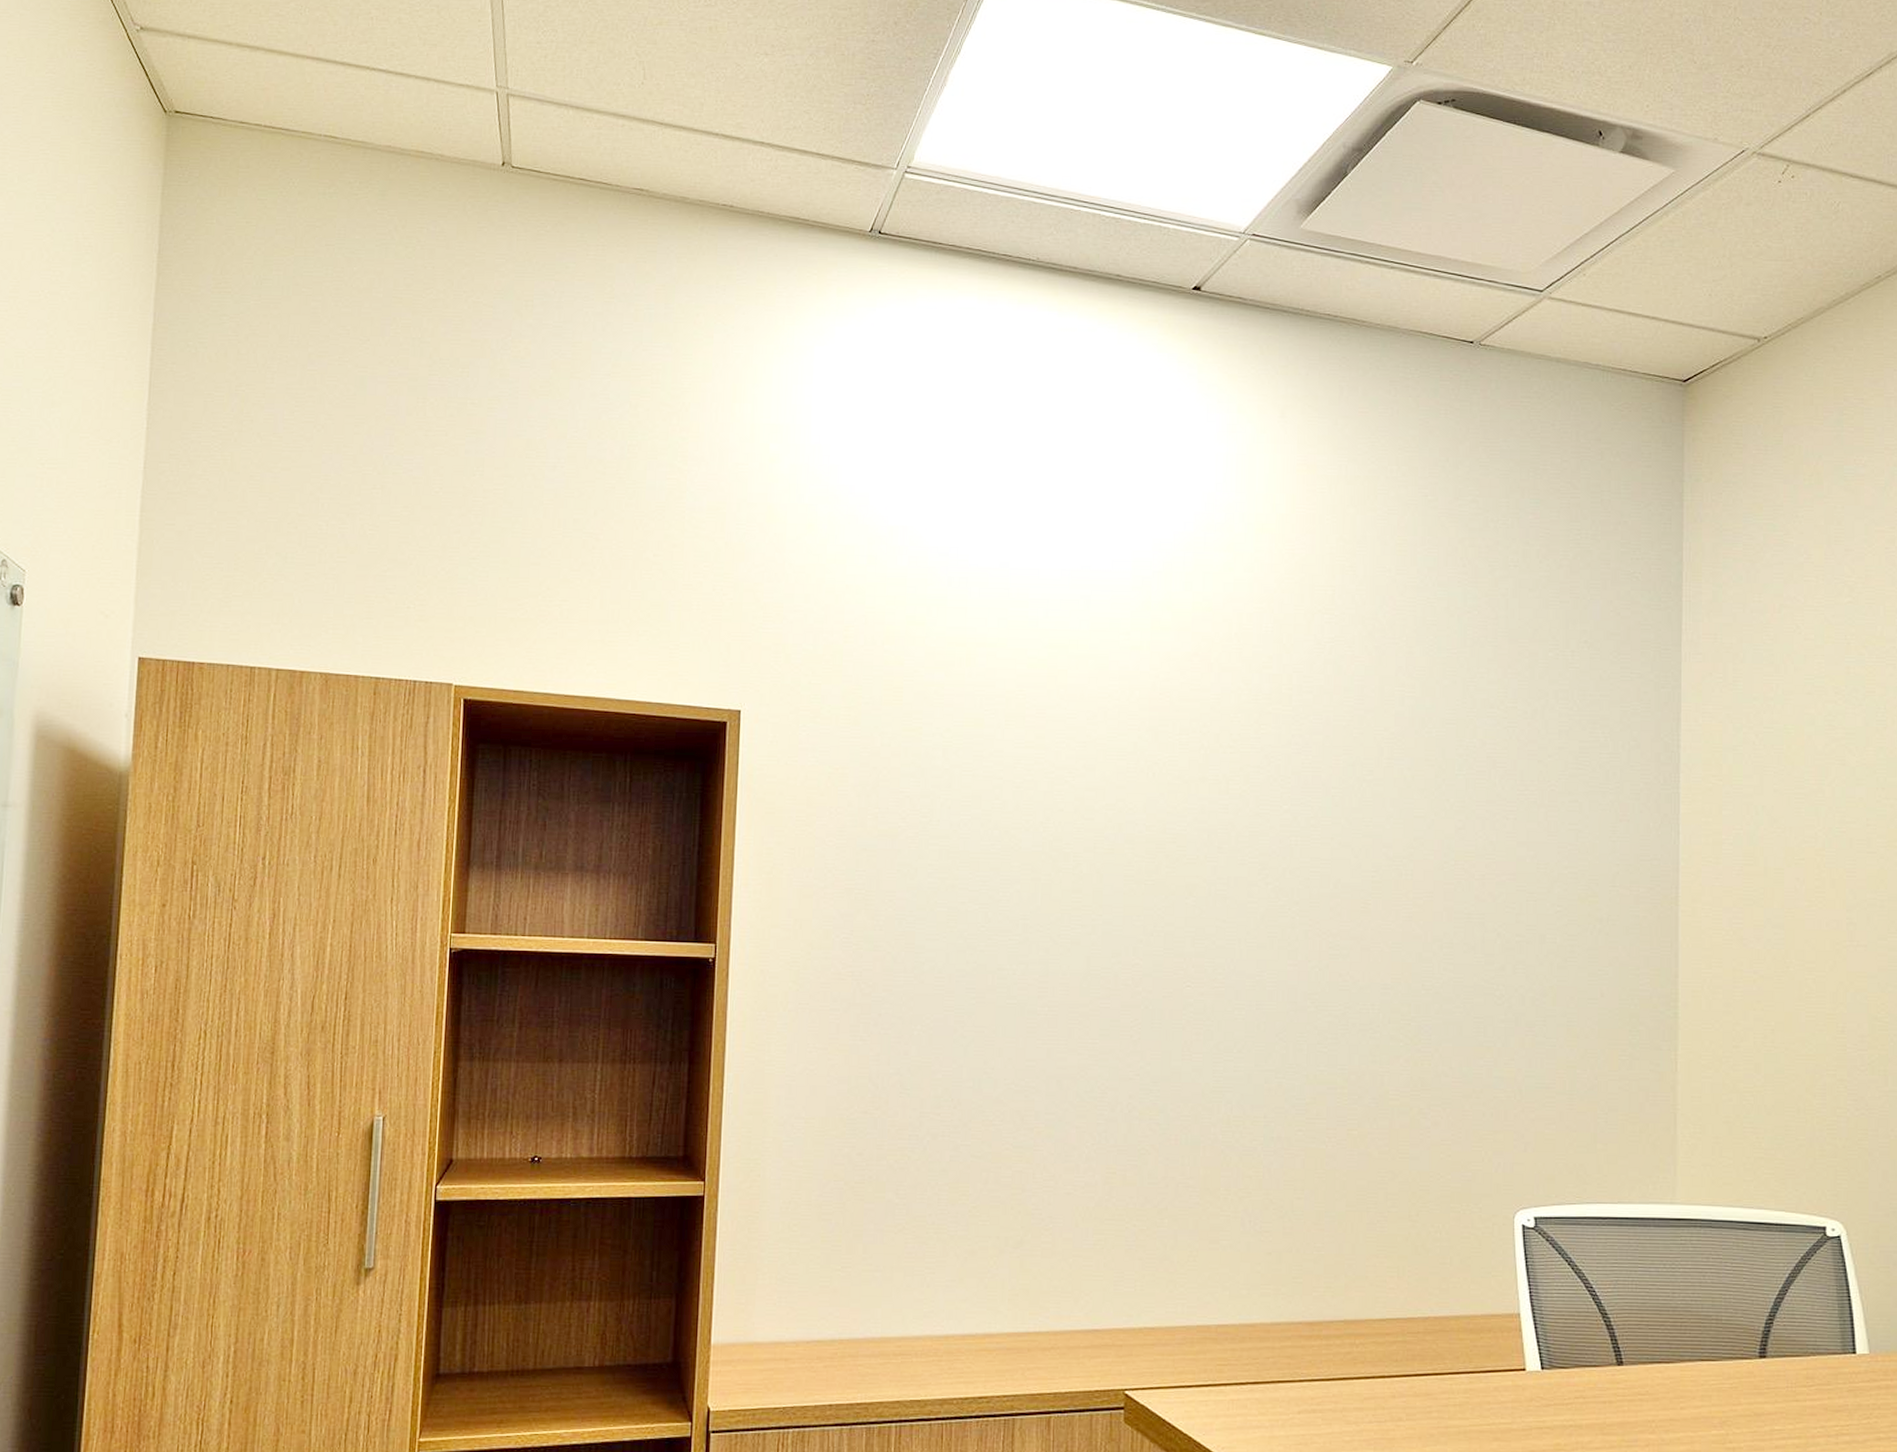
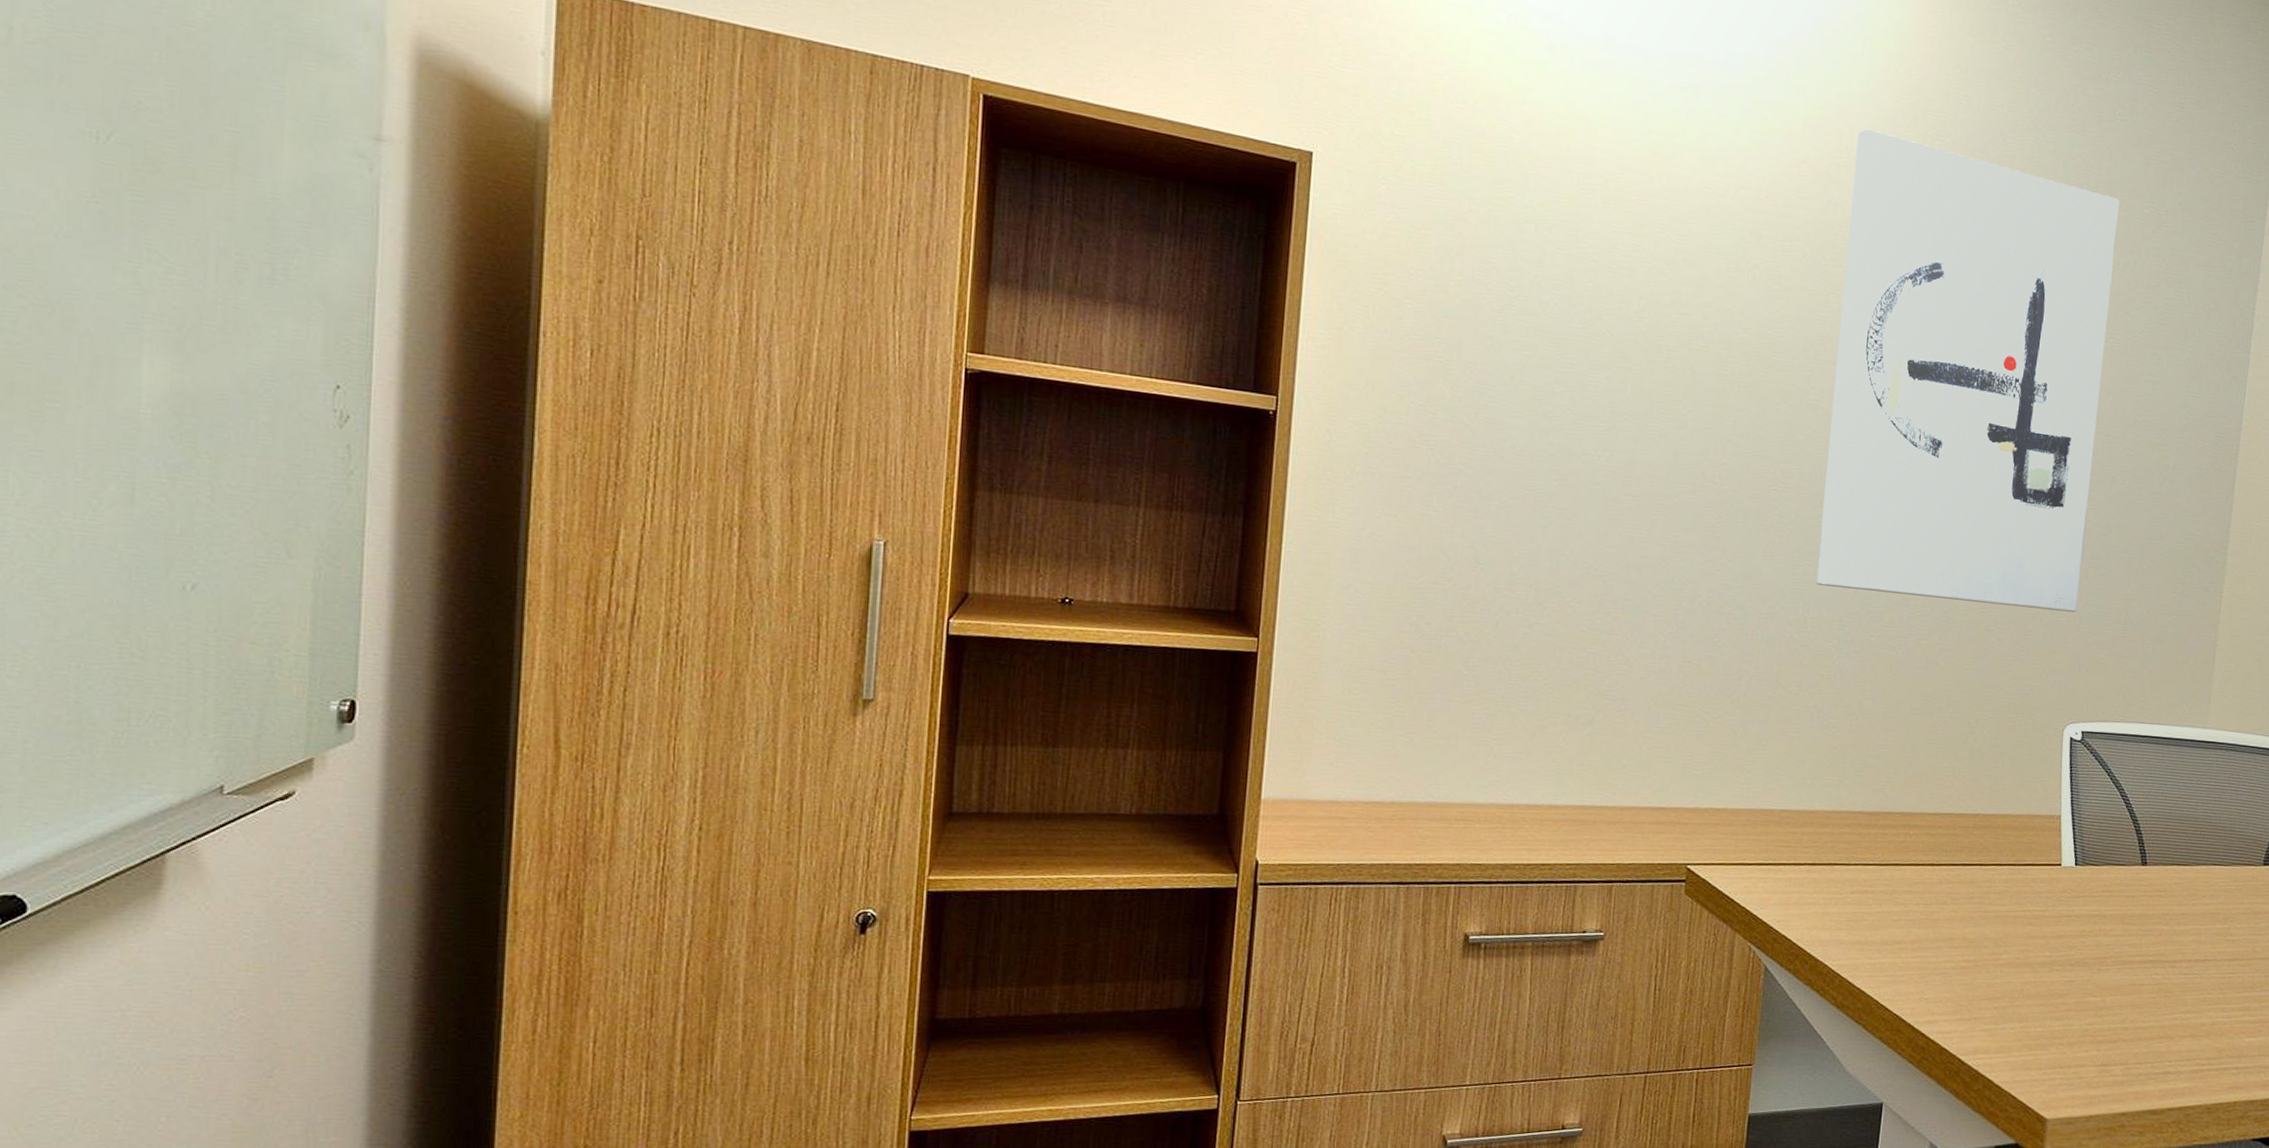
wall art: none [1237,613,1521,1087] -> present [1816,128,2120,613]

